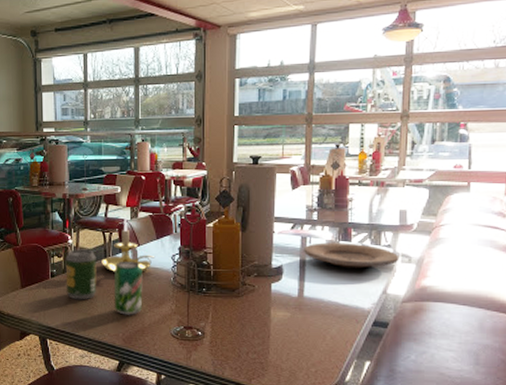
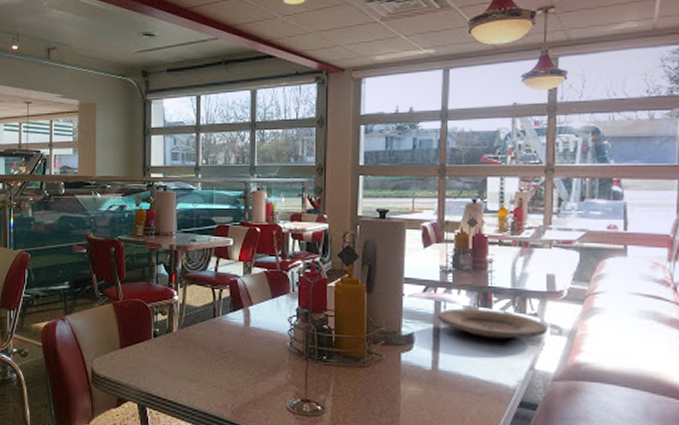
soda can: present [65,249,97,300] -> none [169,306,204,365]
candle holder: present [101,216,155,272] -> none [210,271,270,335]
beverage can: present [114,261,143,315] -> none [222,321,256,384]

